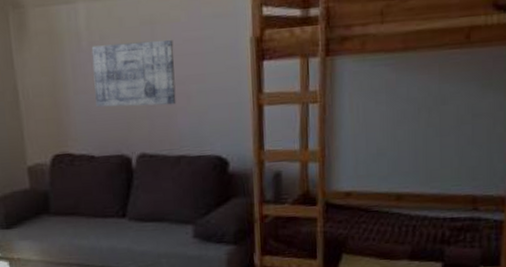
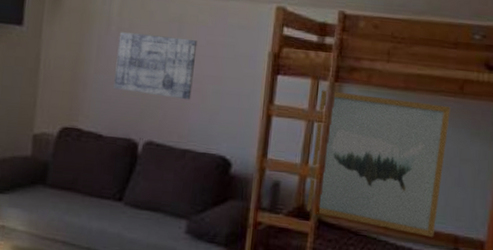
wall art: none [311,59,457,202] -> present [306,90,451,237]

